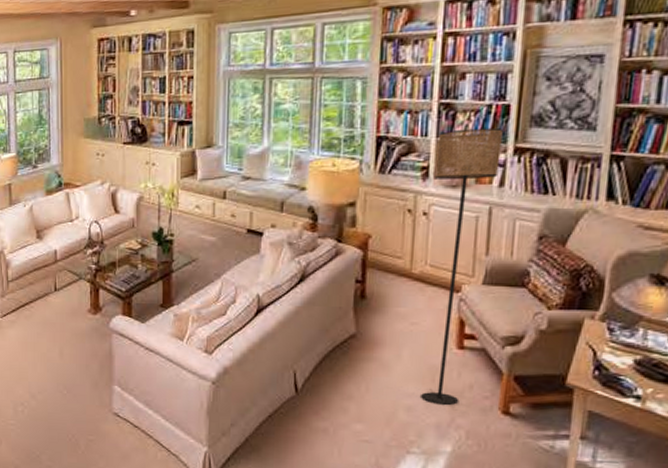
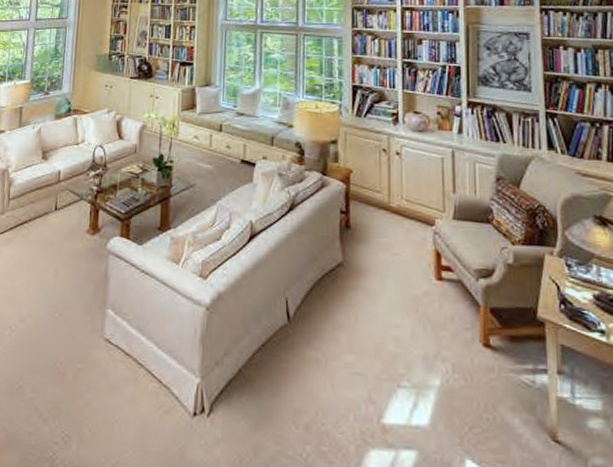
floor lamp: present [421,127,503,405] -> none [403,83,457,336]

